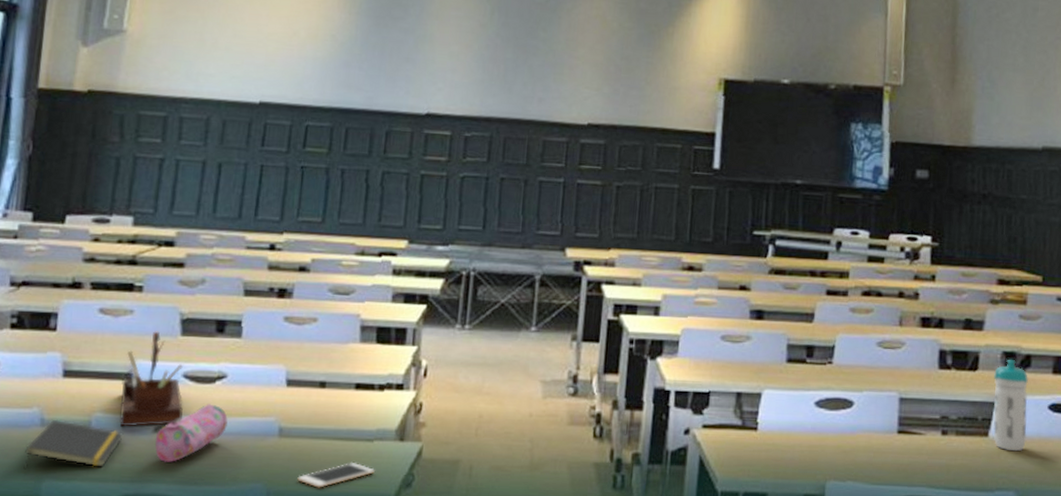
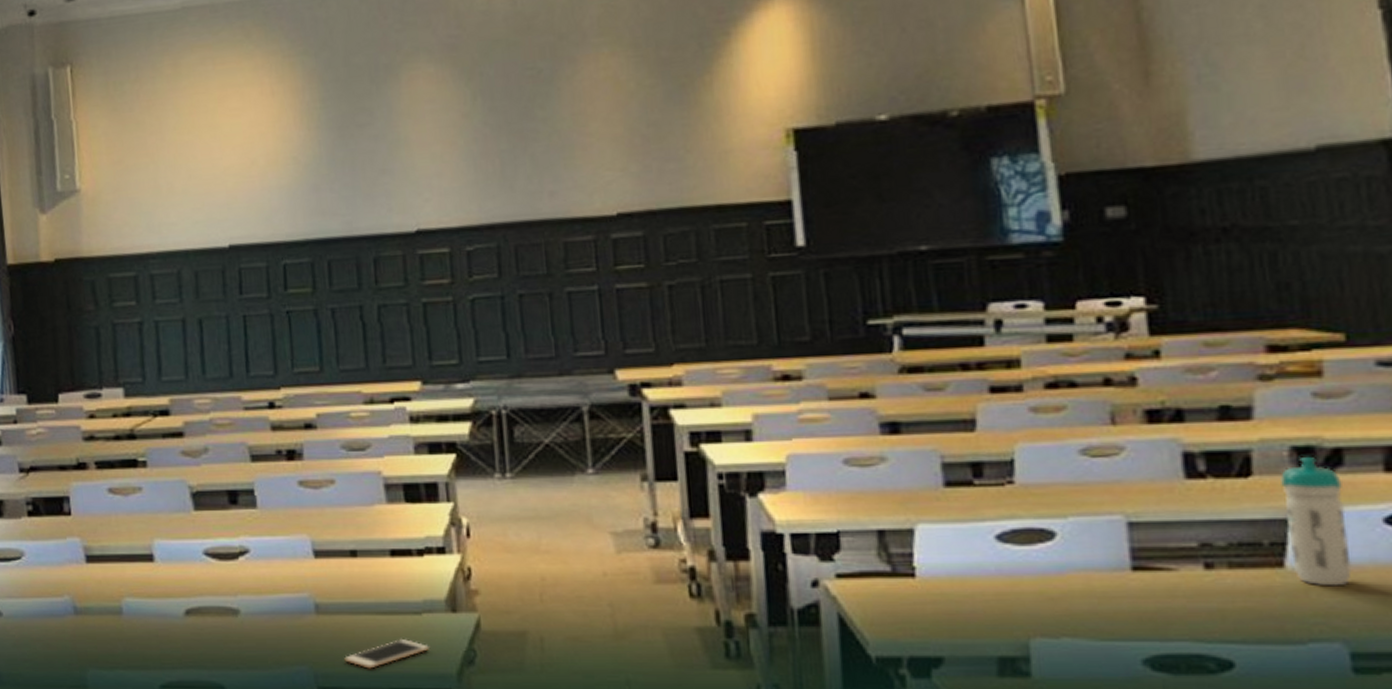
notepad: present [23,419,124,470] -> none [64,606,156,660]
desk organizer: present [119,331,183,427] -> none [142,507,211,611]
pencil case: present [154,404,228,462] -> none [187,582,259,646]

